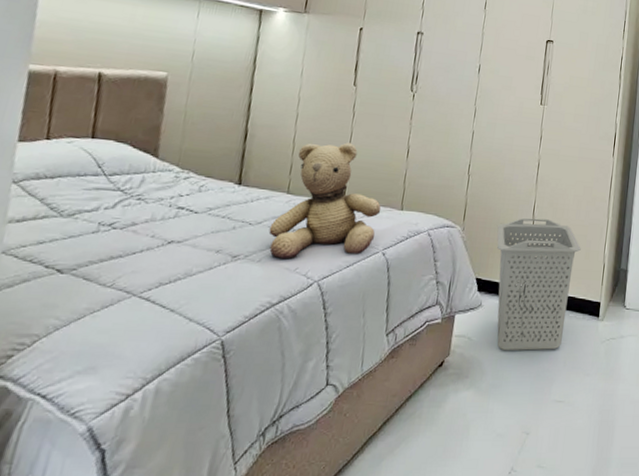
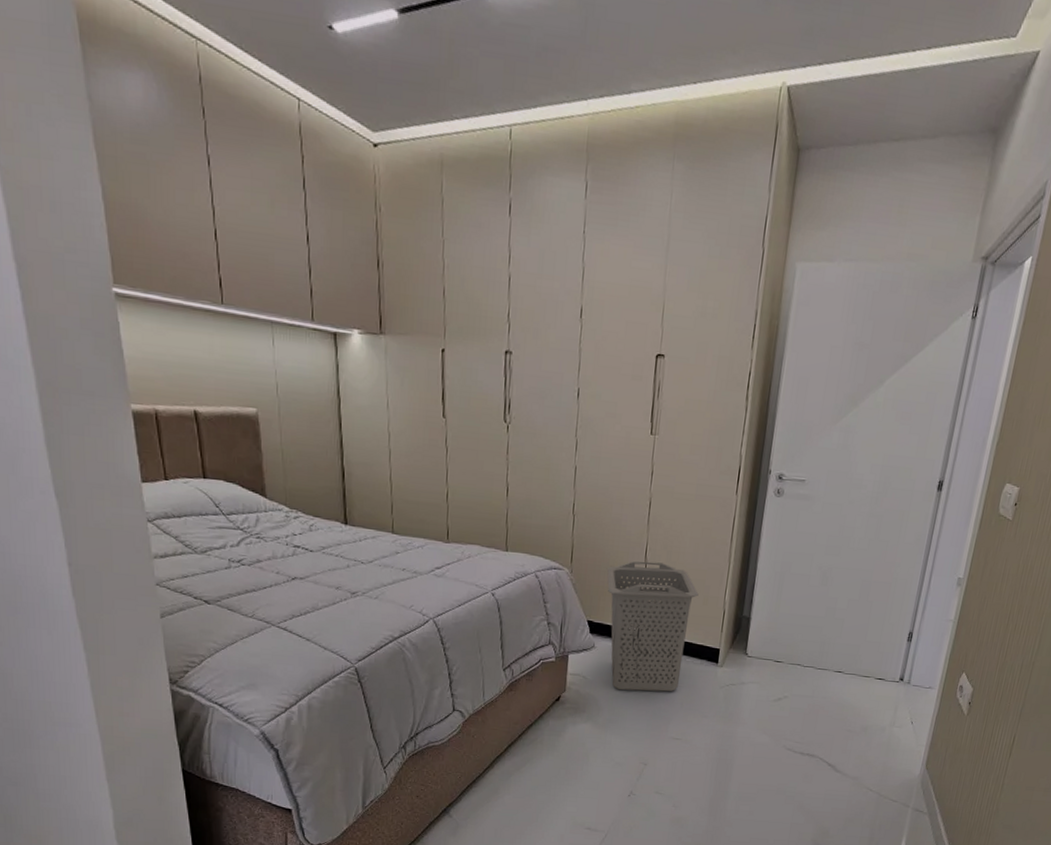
teddy bear: present [268,143,381,259] -> none [380,480,486,597]

